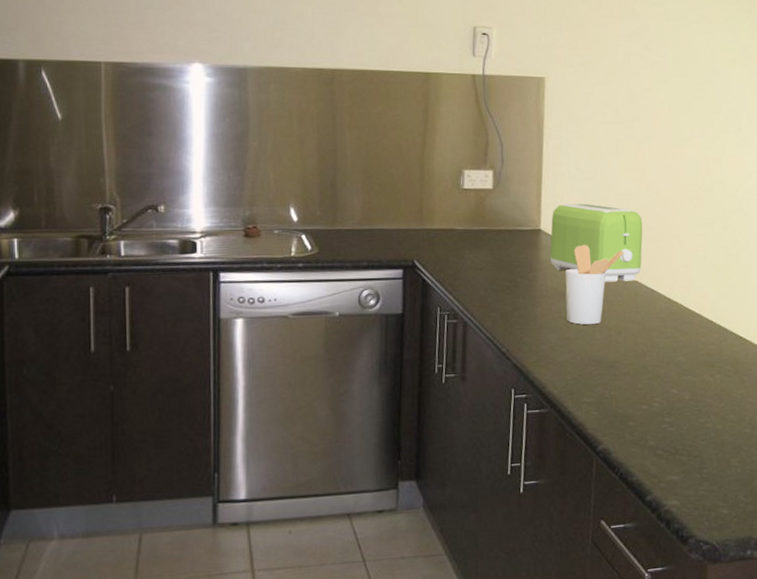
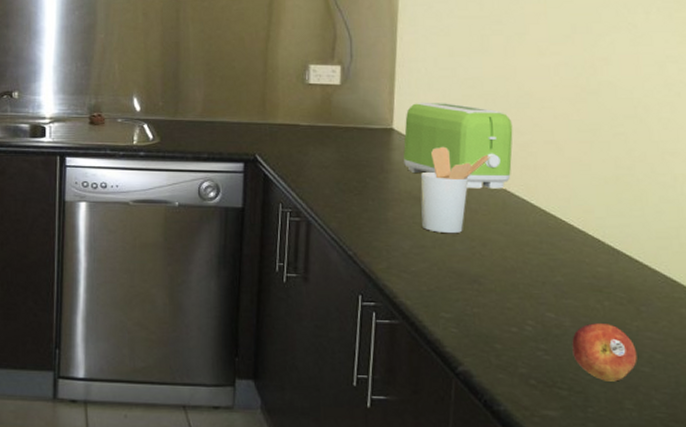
fruit: none [691,394,741,445] -> present [572,323,637,382]

